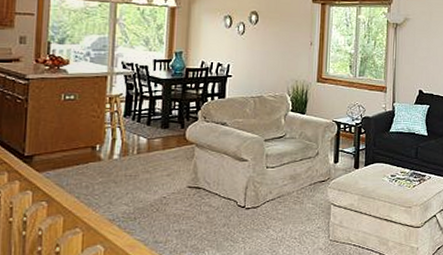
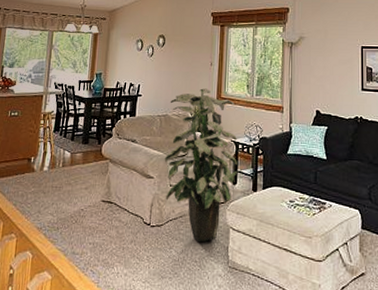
indoor plant: none [259,69,340,219] -> present [164,88,238,242]

